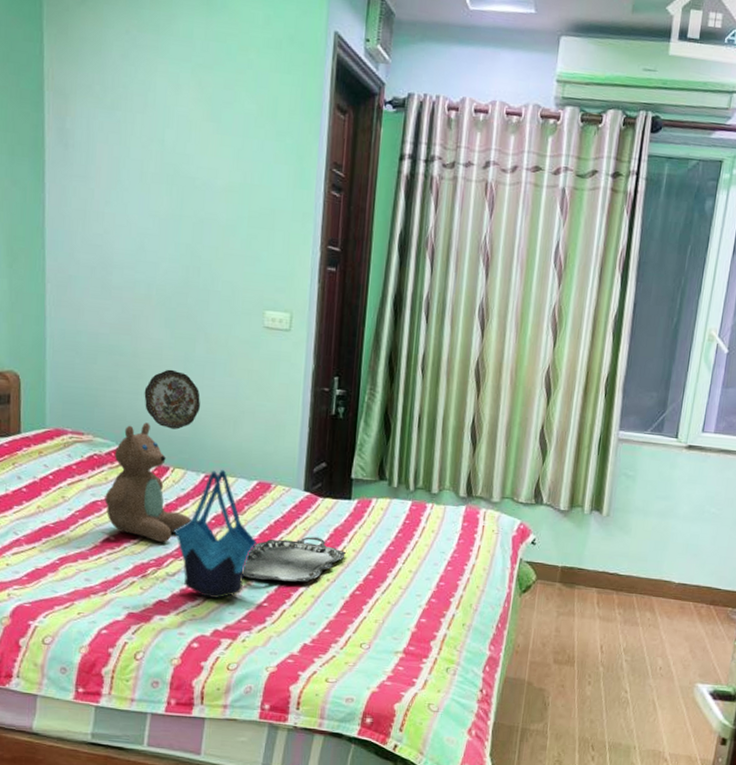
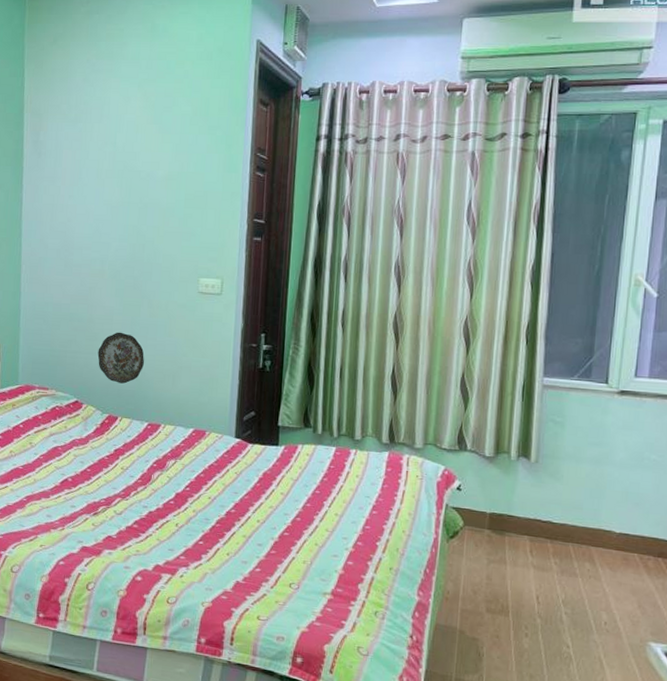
teddy bear: present [104,422,191,543] -> none [64,378,136,484]
tote bag: present [173,469,257,598] -> none [121,418,194,536]
serving tray: present [243,536,347,583] -> none [181,480,275,523]

